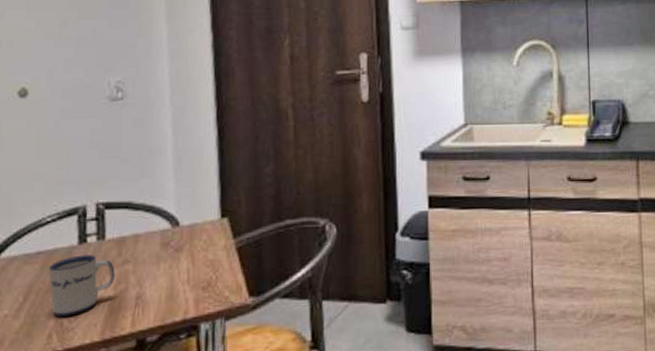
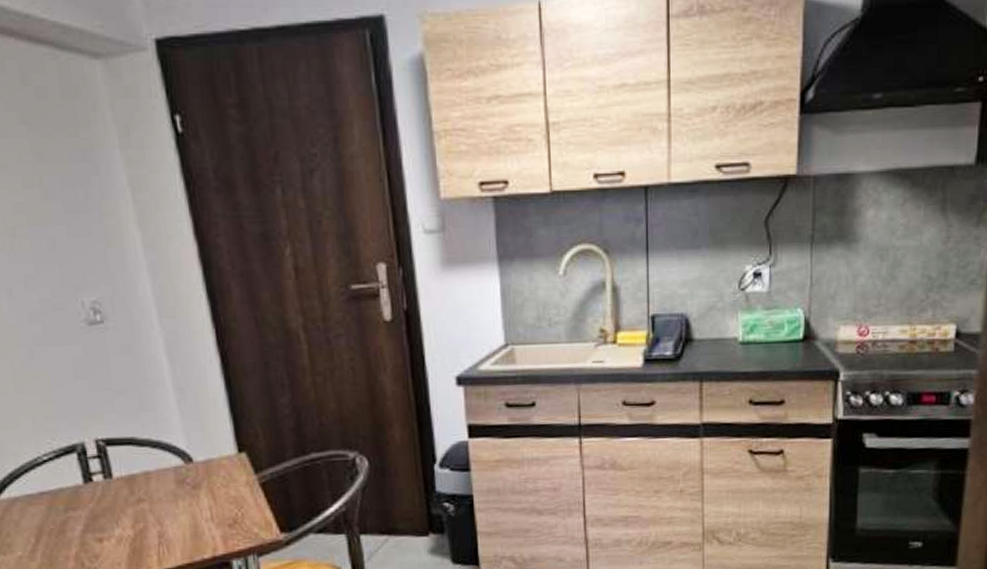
mug: present [49,255,115,317] -> none [56,494,131,557]

